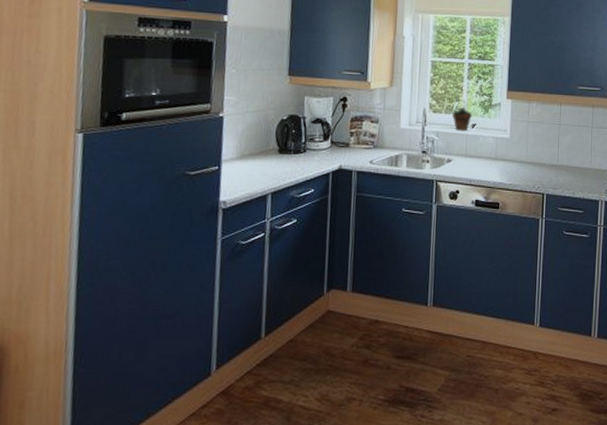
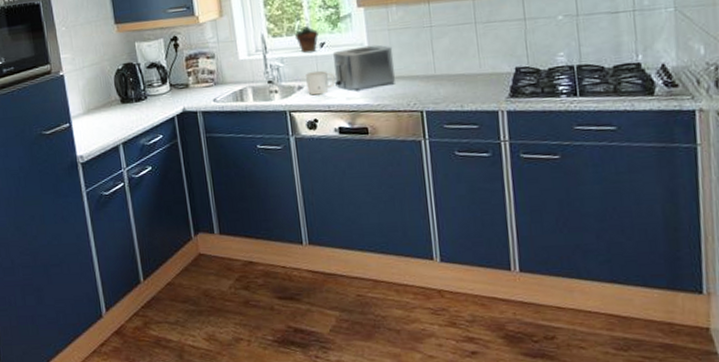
mug: none [455,147,479,169] -> present [306,70,336,96]
toaster: none [478,132,529,170] -> present [332,44,396,91]

